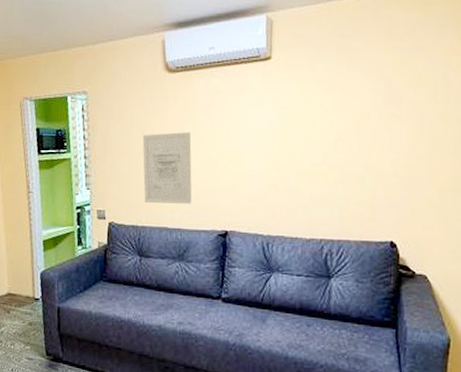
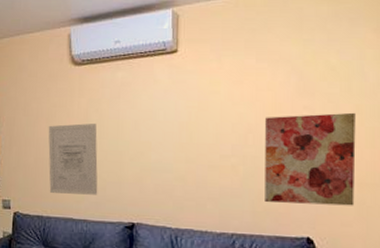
wall art: none [352,119,440,211] -> present [265,112,356,206]

